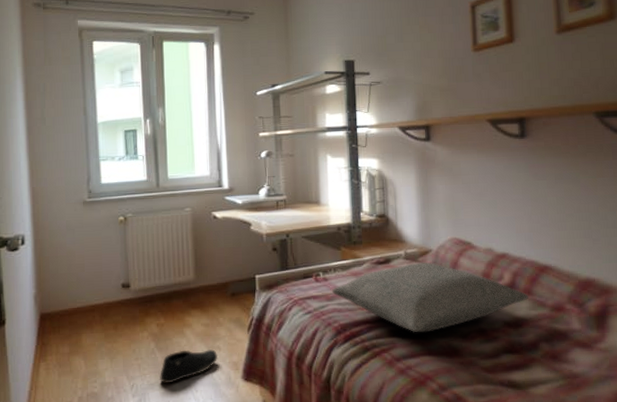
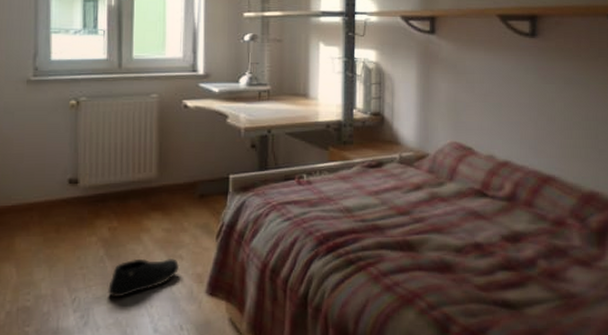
pillow: present [331,261,529,333] -> none [315,167,530,246]

